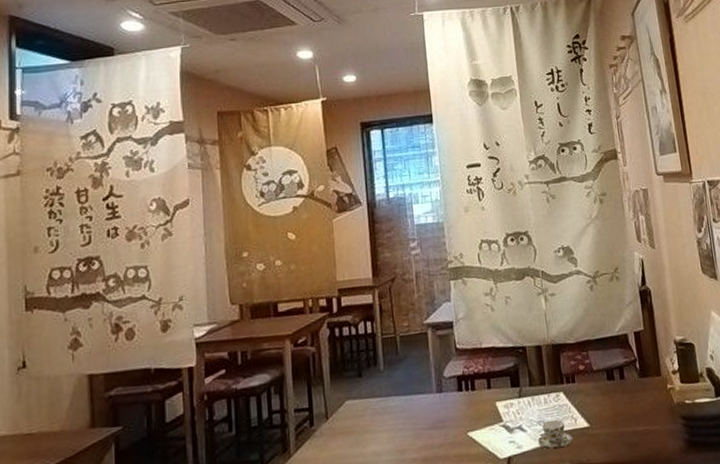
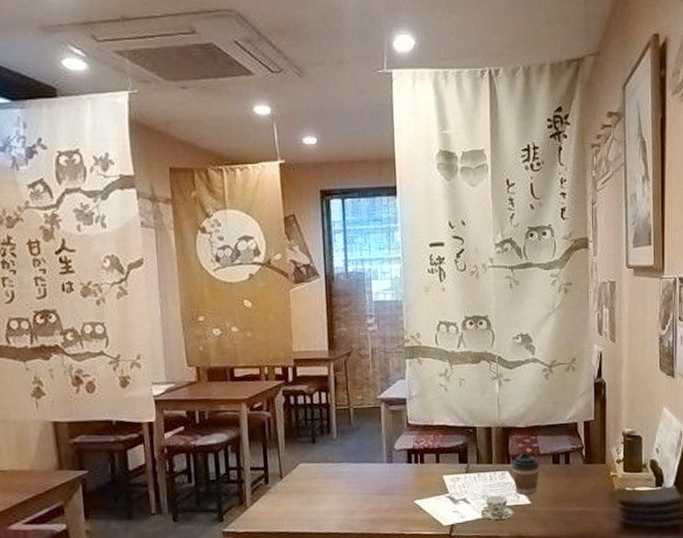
coffee cup: none [565,370,595,418] -> present [511,453,540,495]

